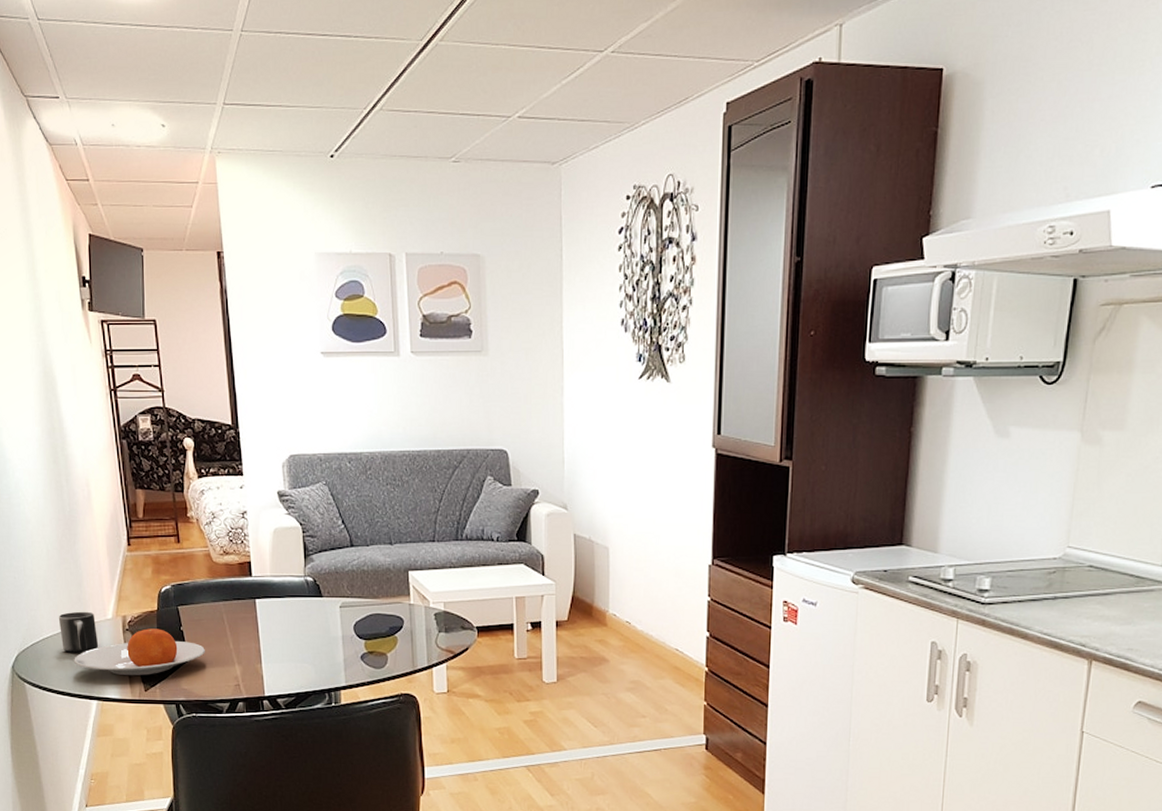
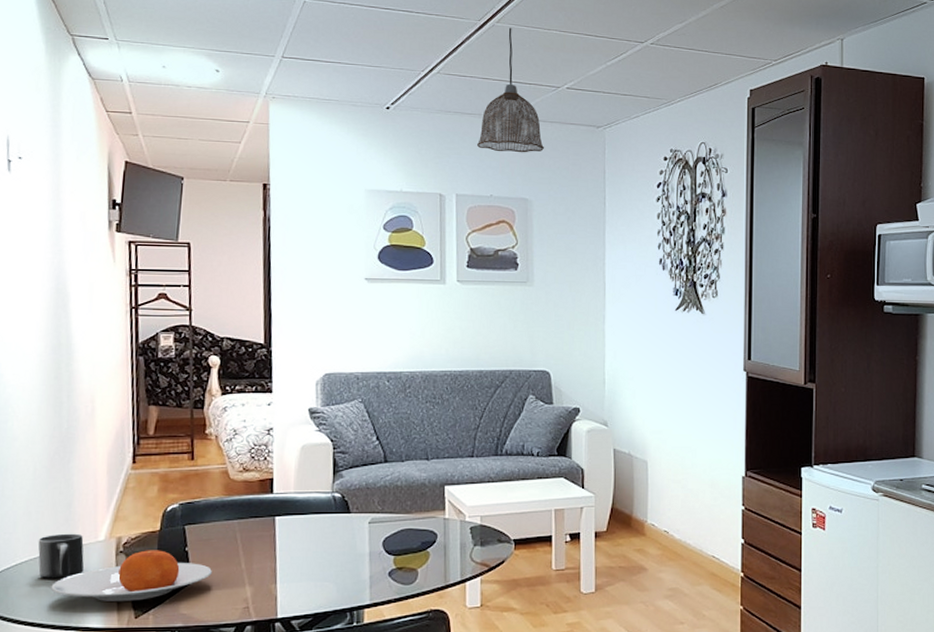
pendant lamp: none [425,45,496,200] -> present [477,27,545,153]

